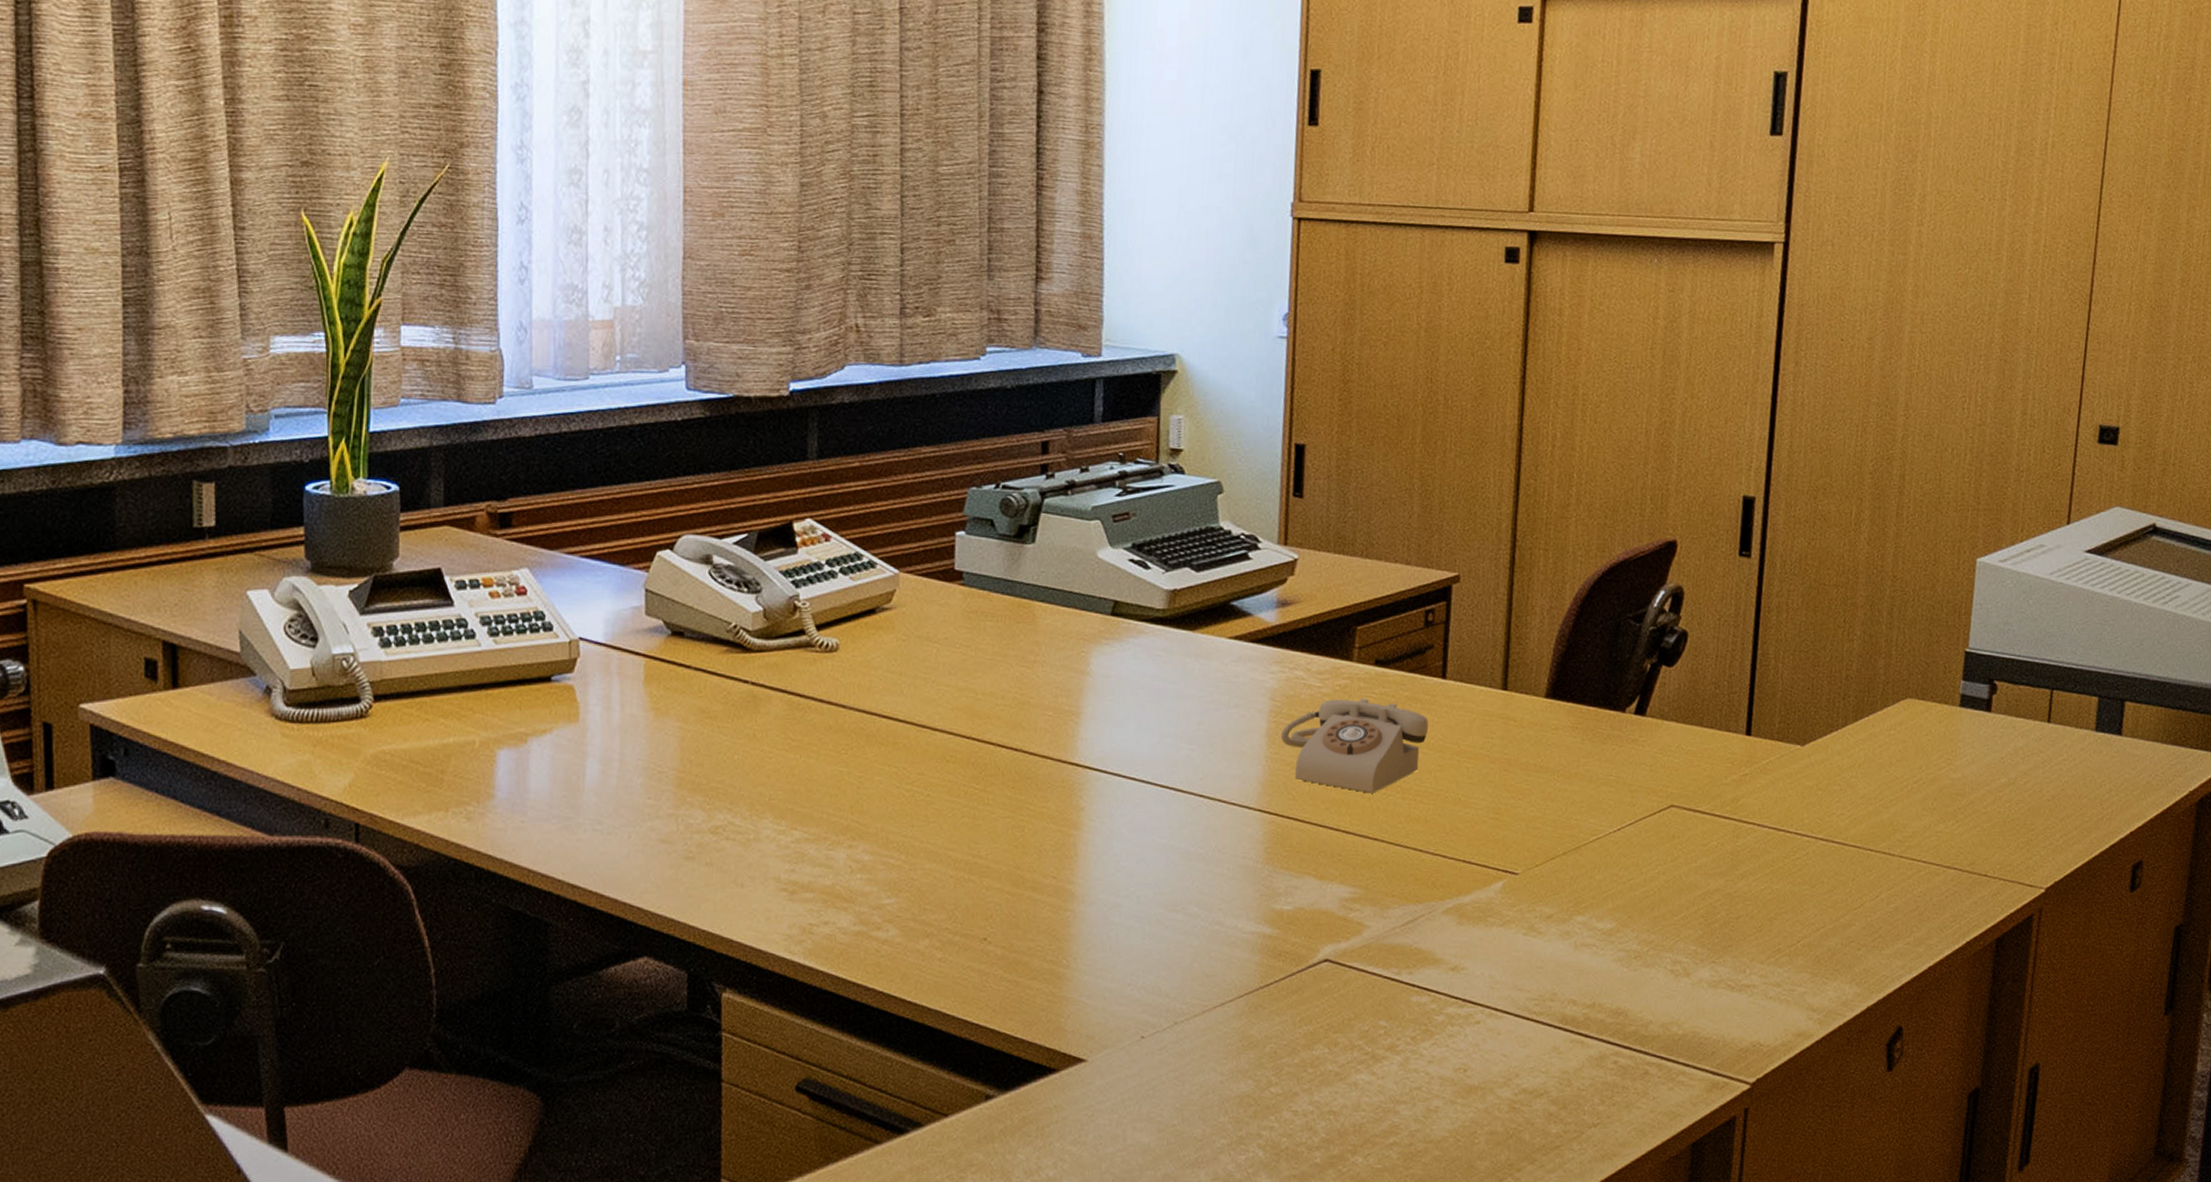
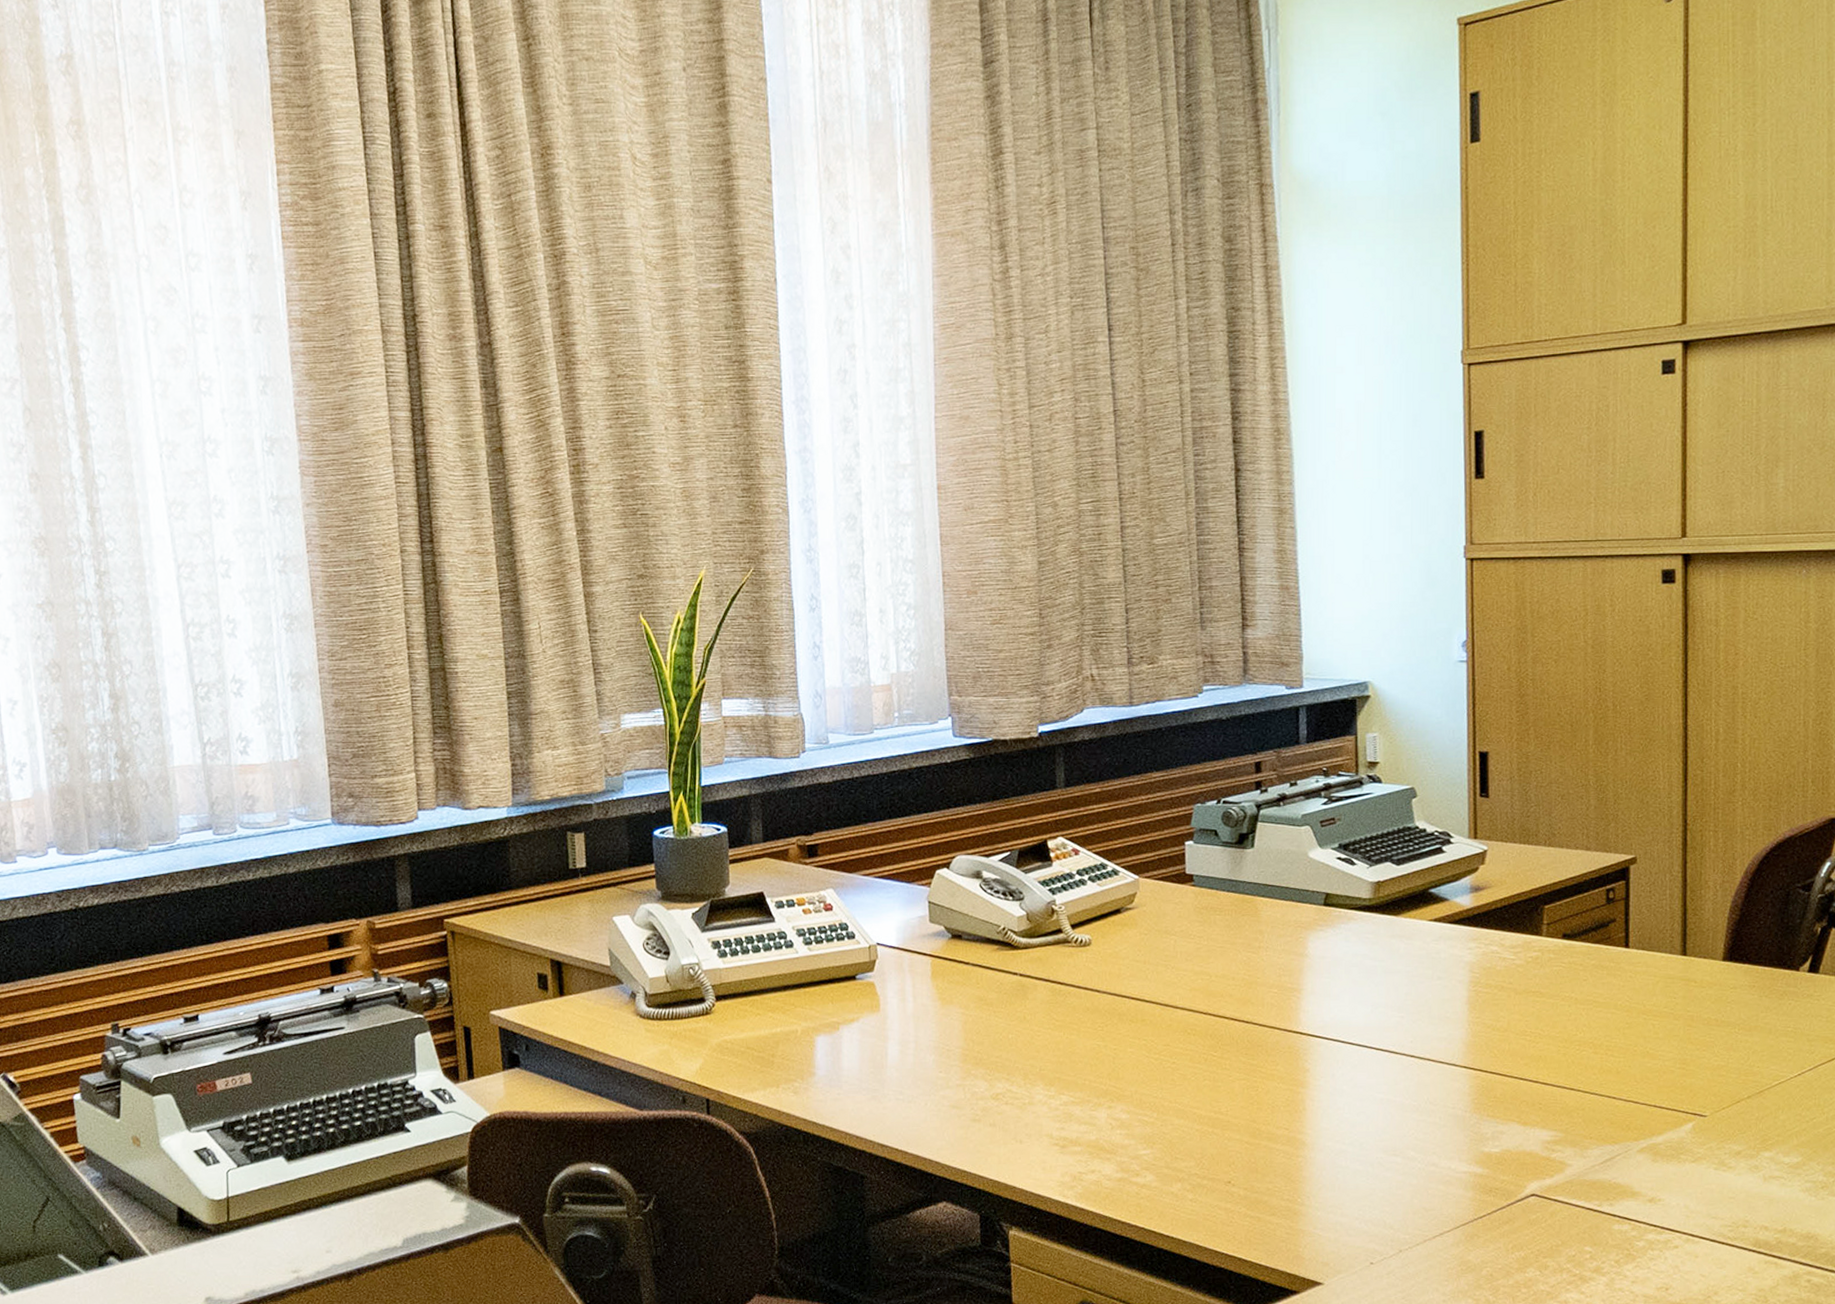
telephone: present [1280,698,1428,793] -> none [1480,968,1615,1050]

